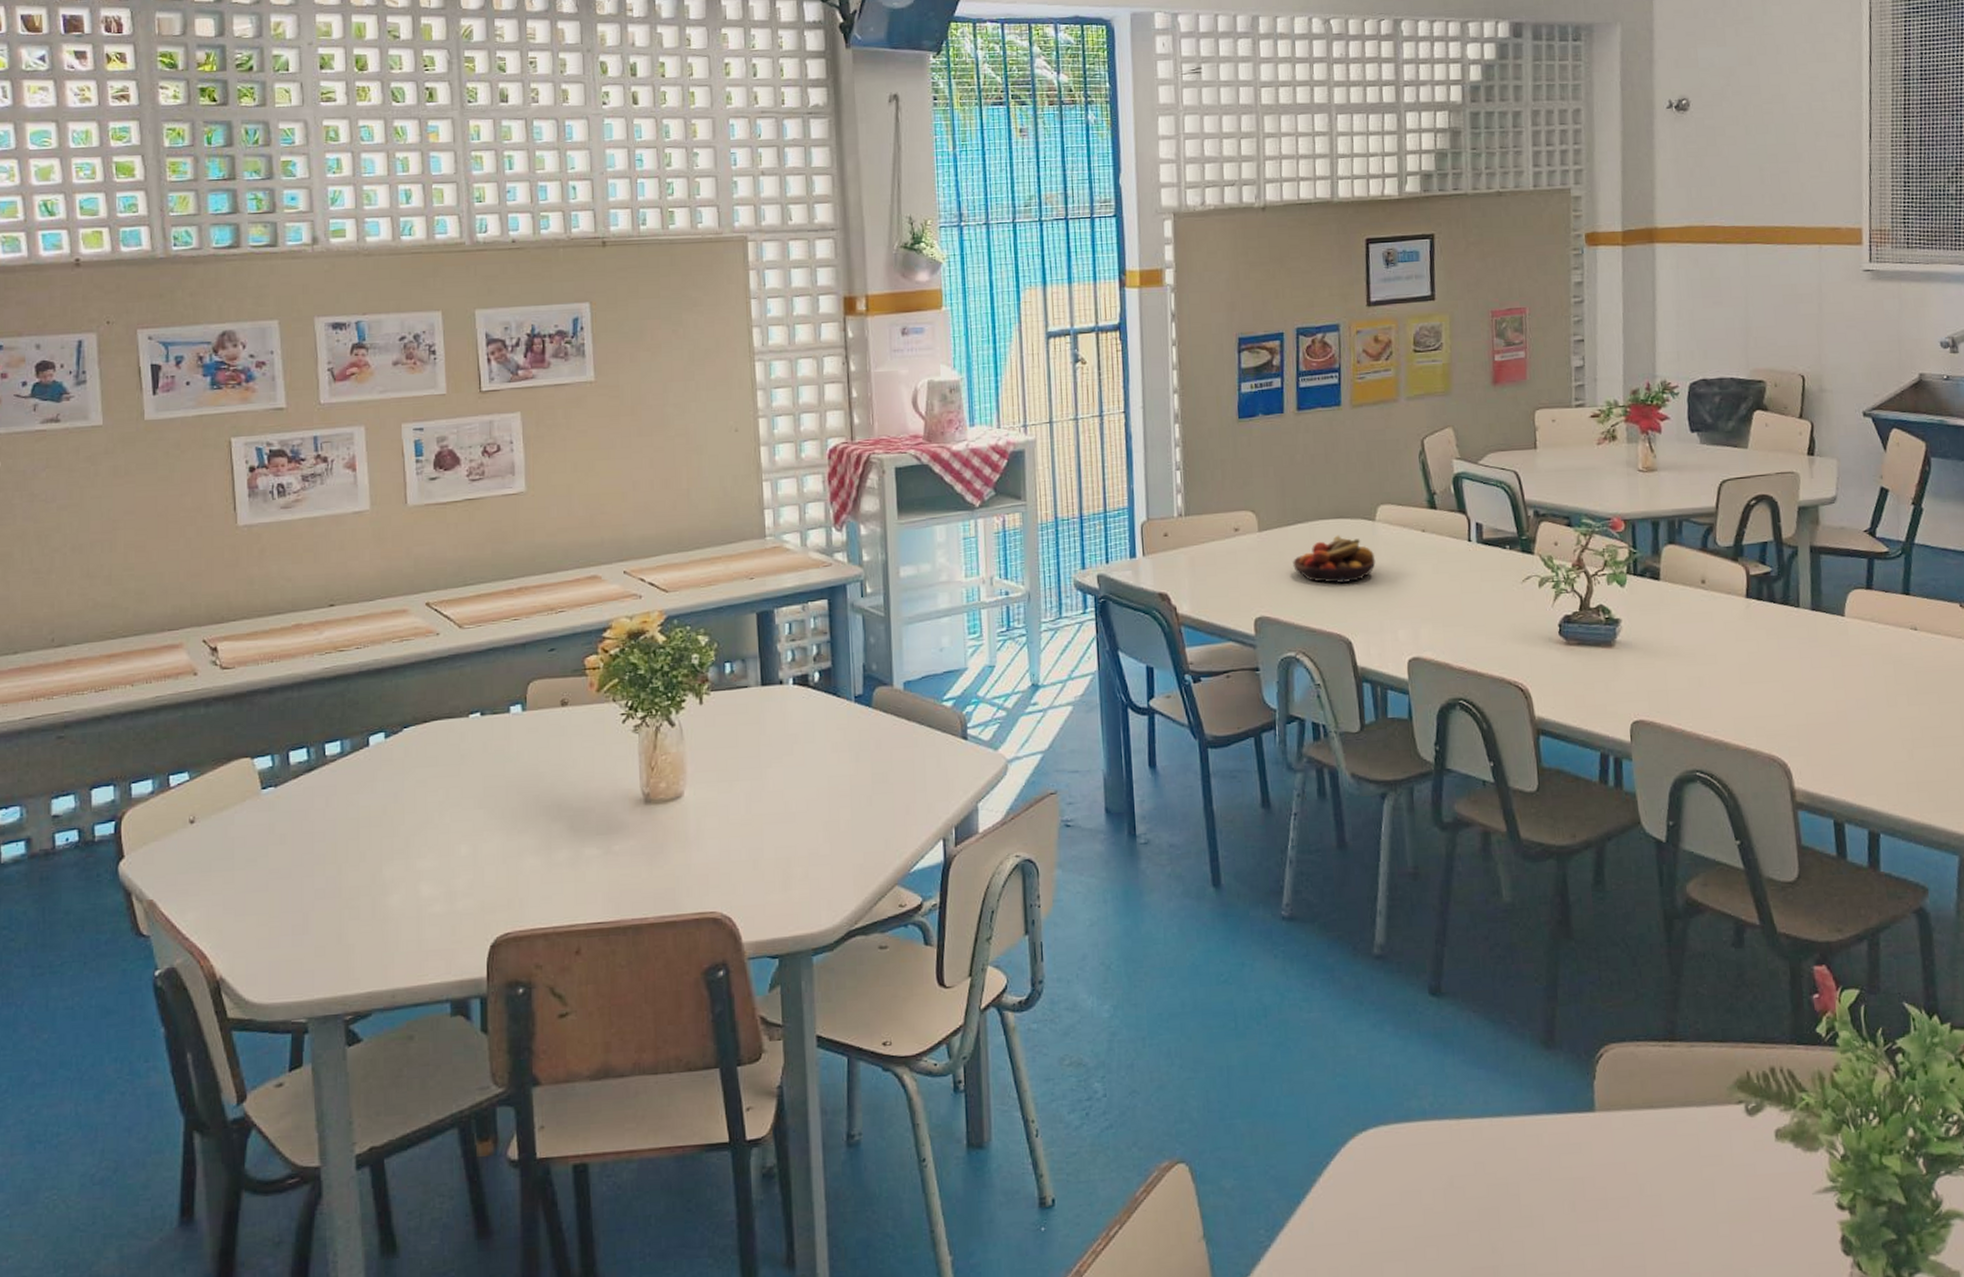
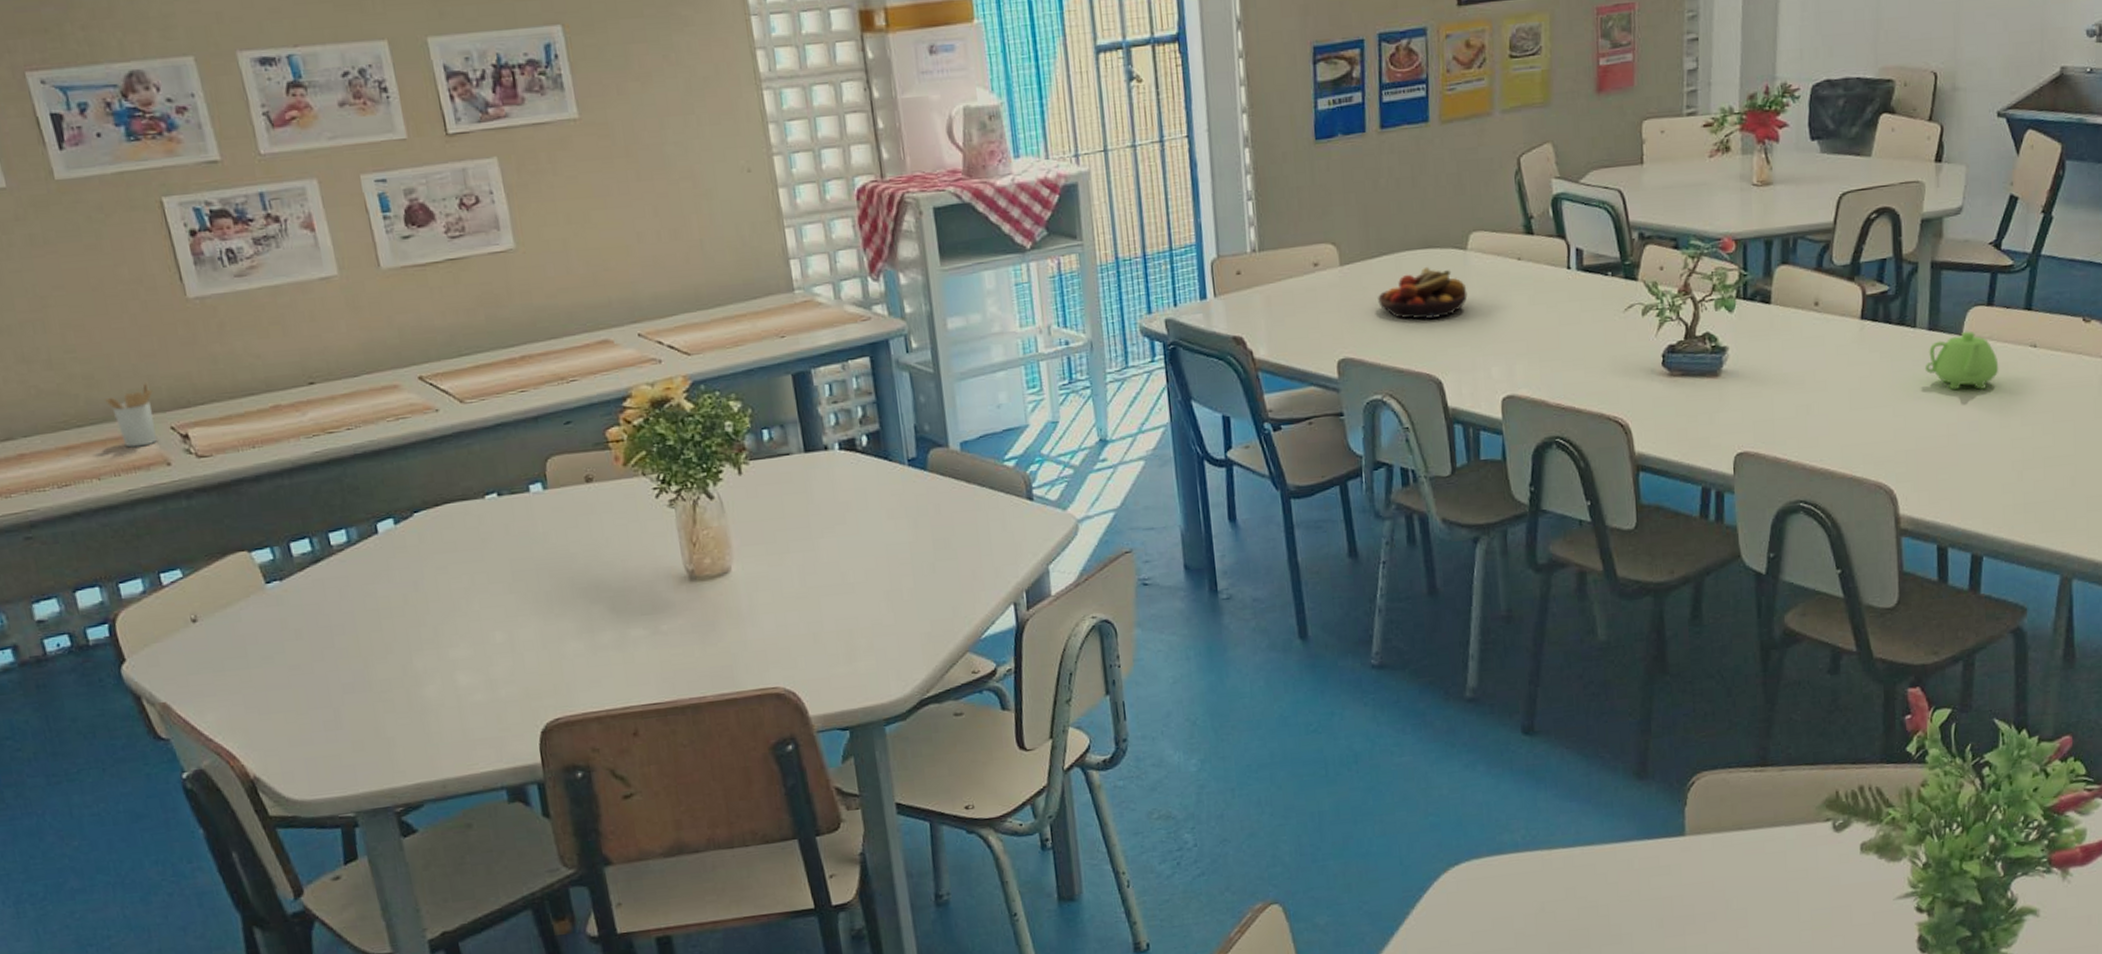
utensil holder: none [151,599,193,658] -> present [105,382,158,448]
teapot: none [1810,612,1883,669] -> present [1924,331,1999,391]

